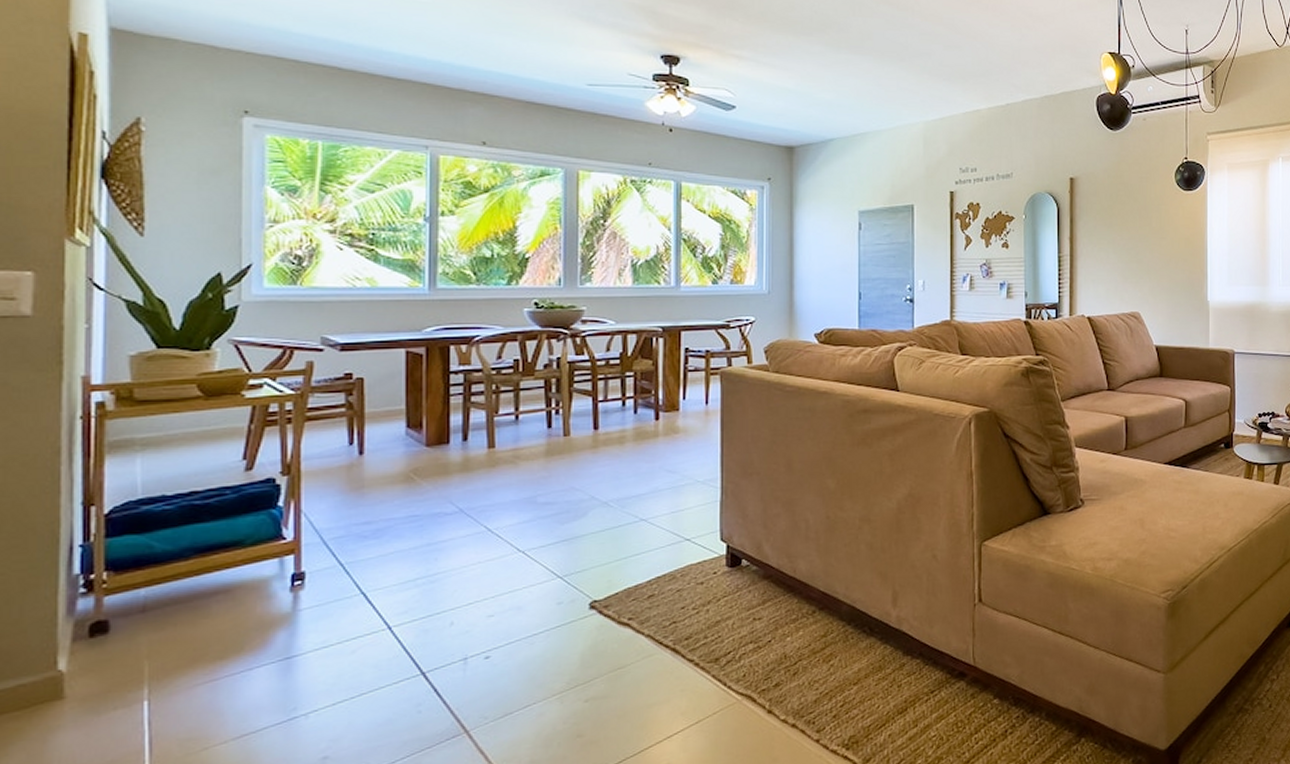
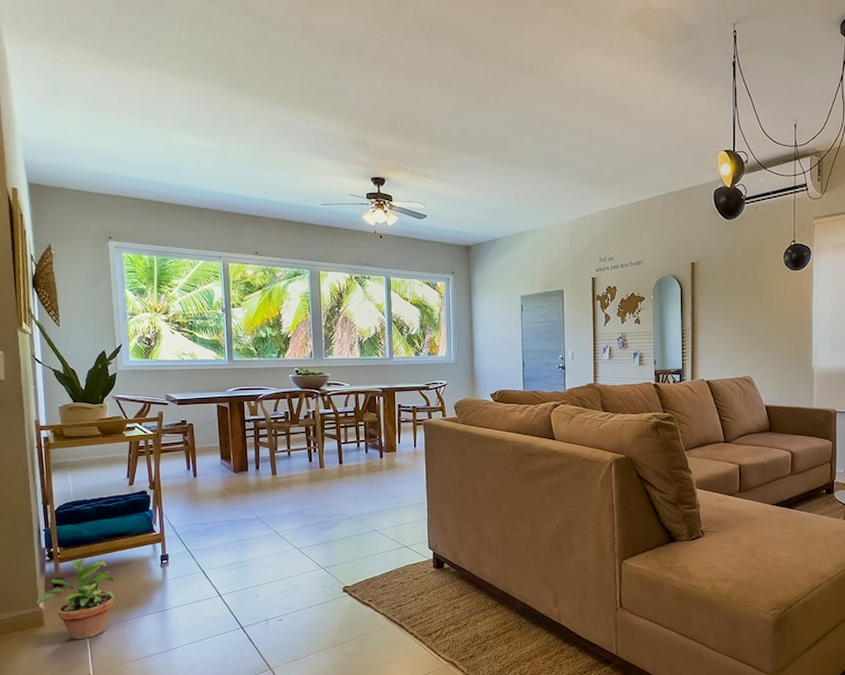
potted plant: none [53,586,207,718] -> present [36,558,116,640]

